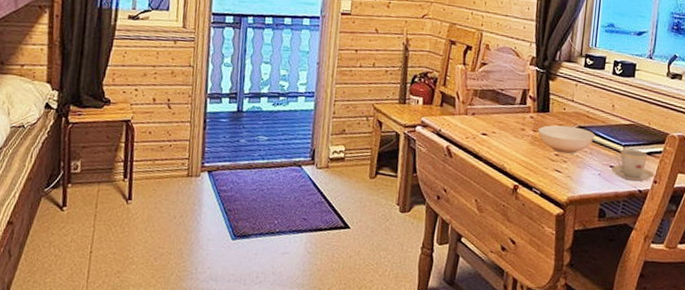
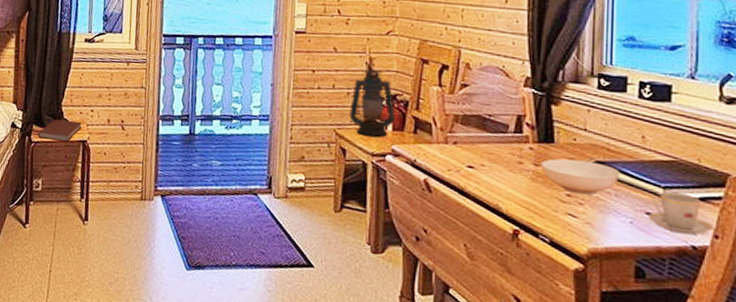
book: none [75,98,125,122] -> present [37,118,82,142]
lantern: none [386,49,426,111] -> present [349,68,396,138]

